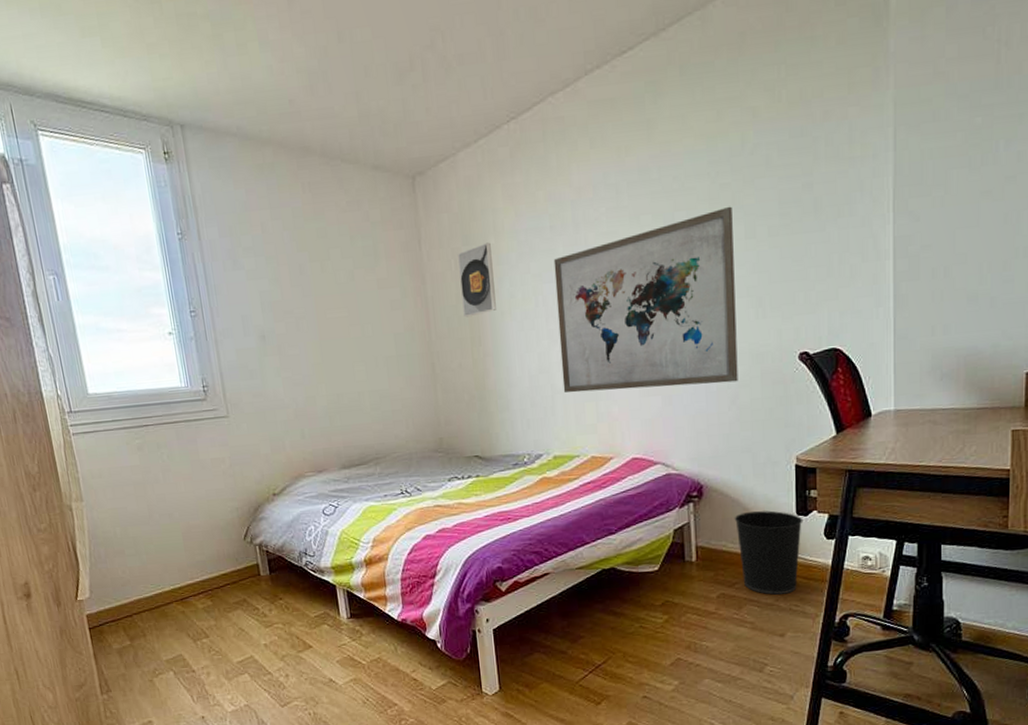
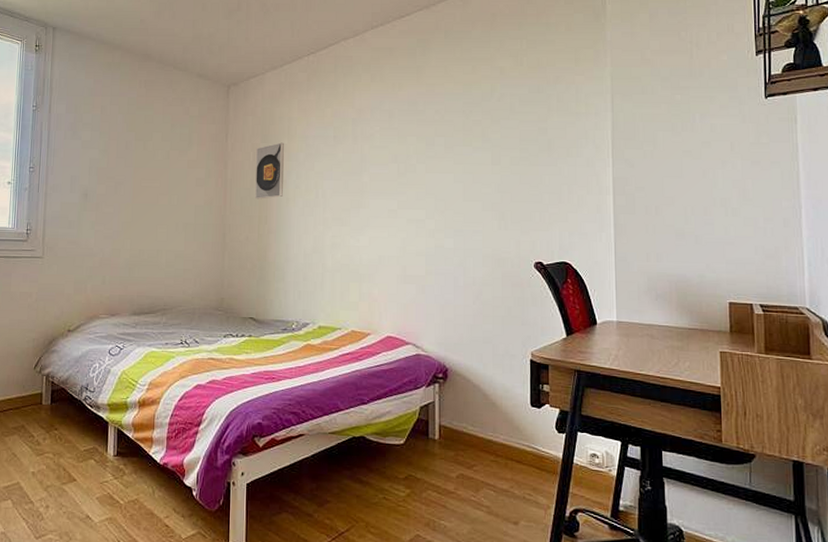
wall art: present [553,206,738,393] -> none [332,138,482,280]
wastebasket: present [734,510,803,595] -> none [474,398,537,482]

